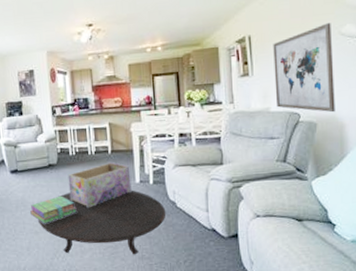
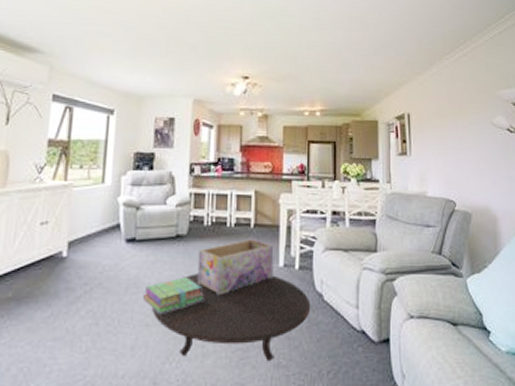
wall art: present [273,23,335,113] -> none [431,112,489,204]

